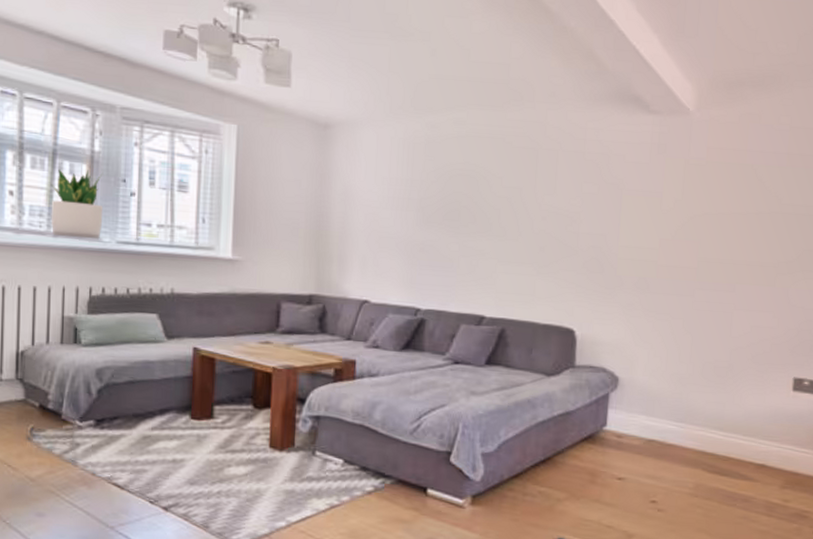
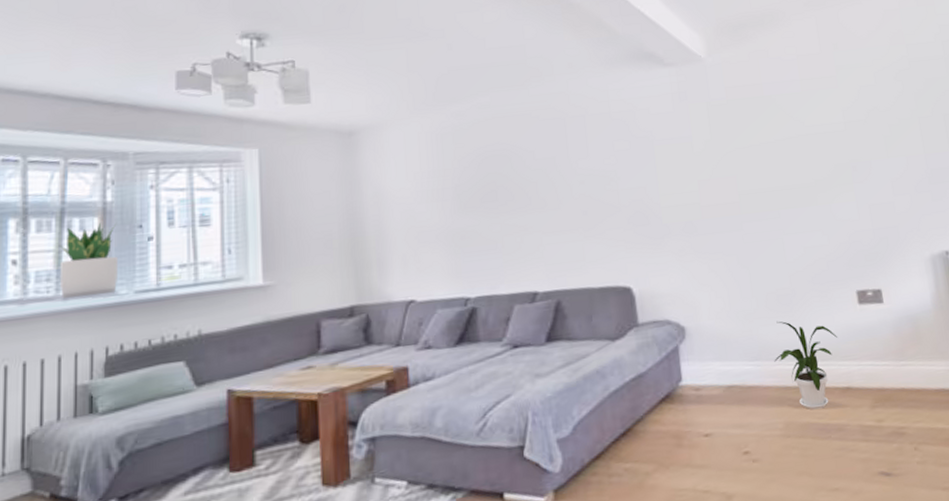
house plant: none [698,390,764,479] -> present [774,321,837,410]

